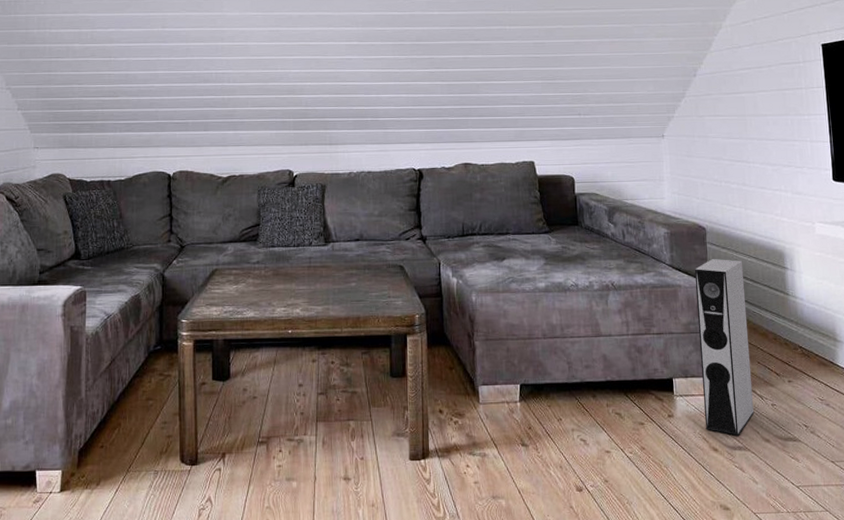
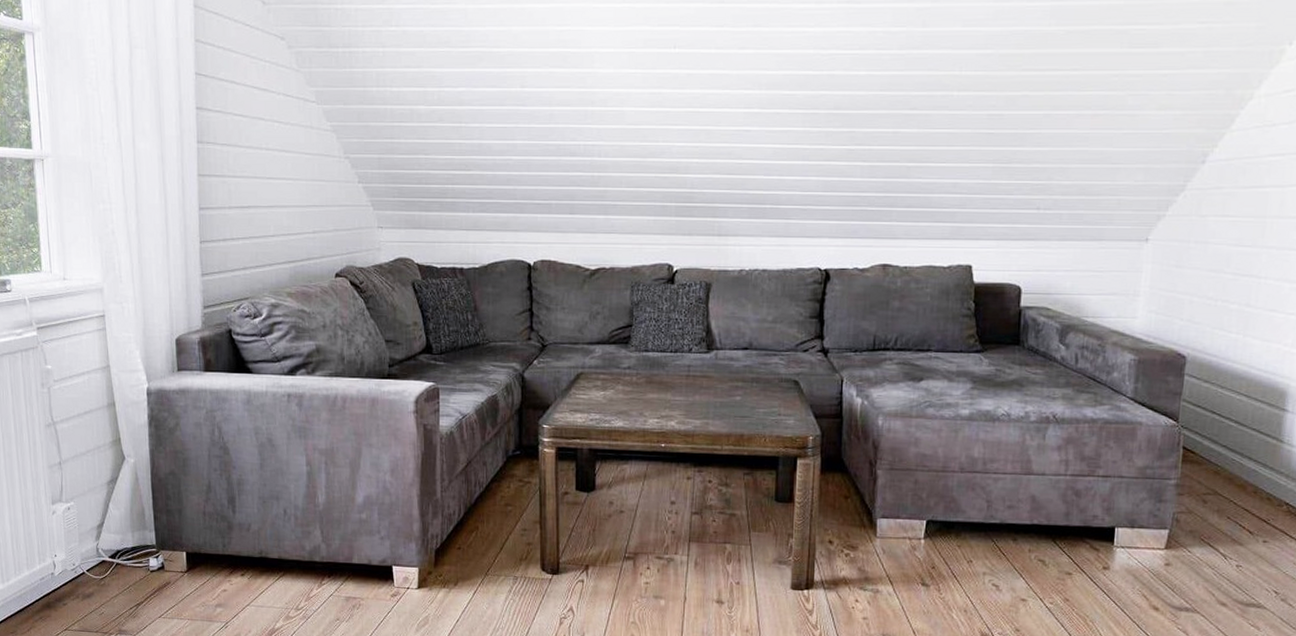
speaker: present [694,258,755,436] -> none [1147,393,1229,596]

